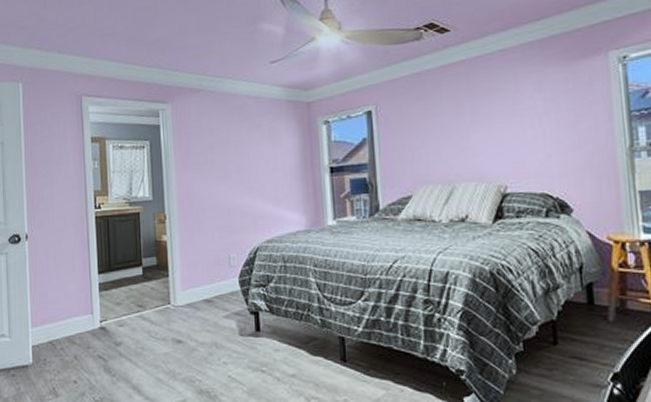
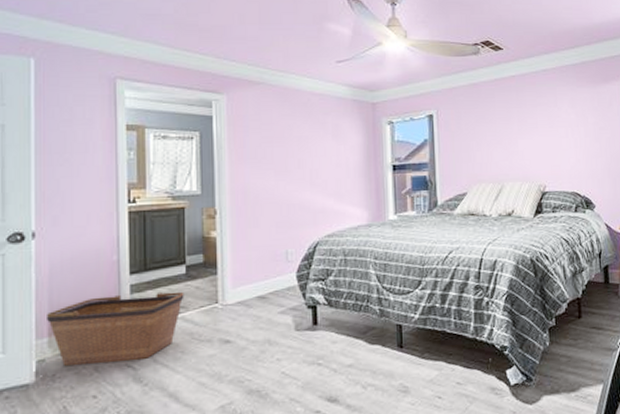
bicycle basket: none [38,290,142,353] -> present [47,291,184,367]

